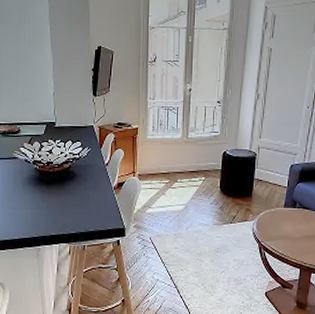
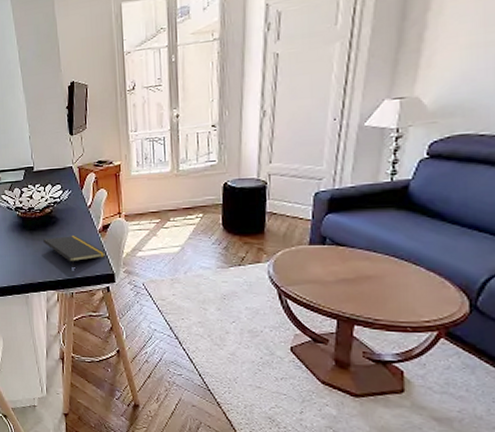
notepad: none [59,191,119,221] -> present [43,236,107,267]

